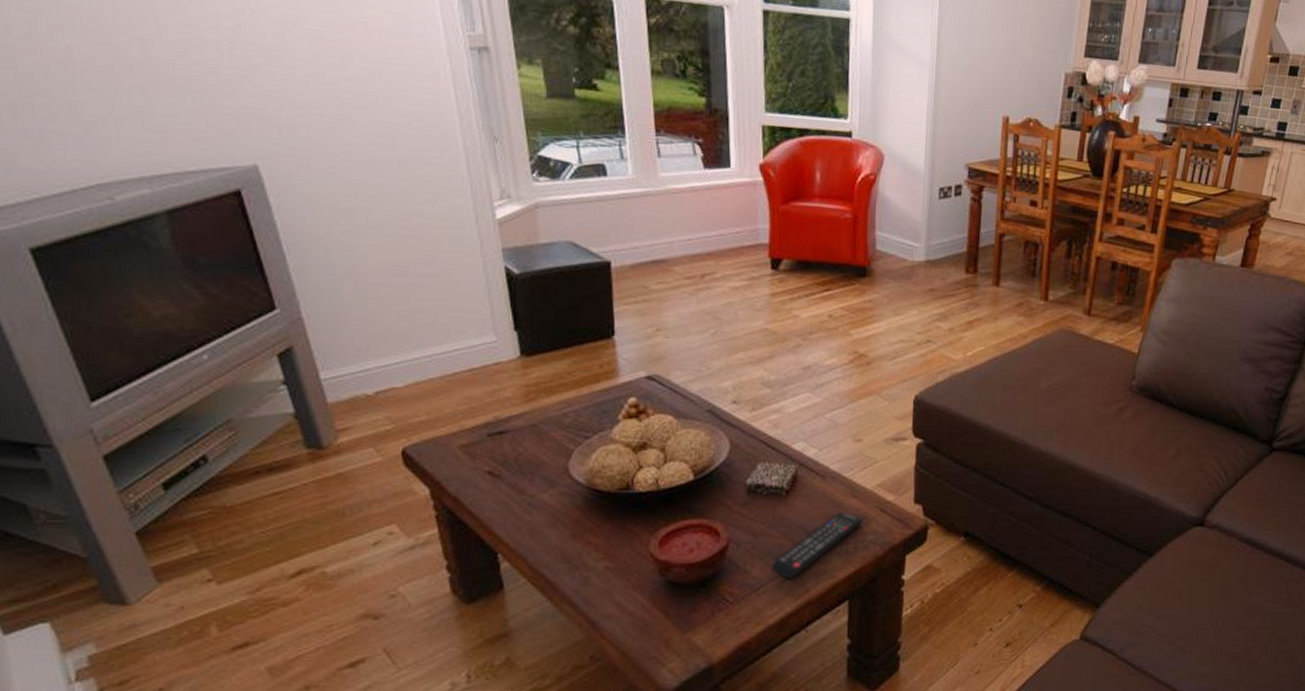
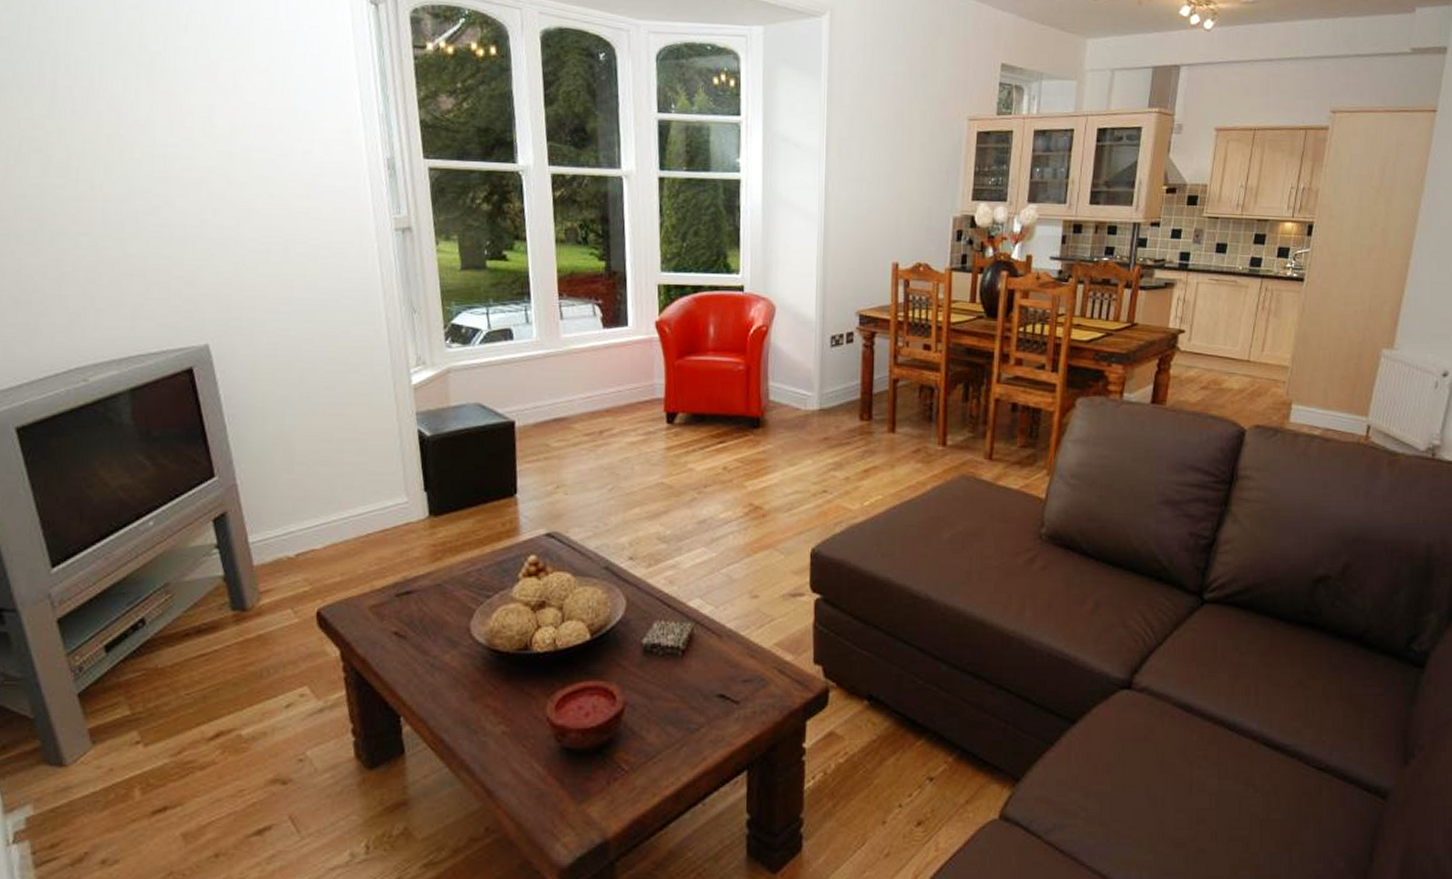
remote control: present [772,512,864,579] -> none [668,673,762,746]

